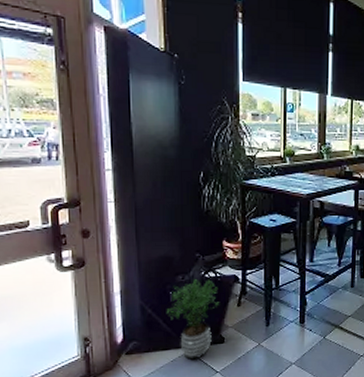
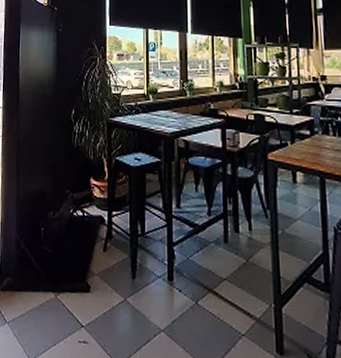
potted plant: present [166,279,219,360] -> none [37,217,85,307]

